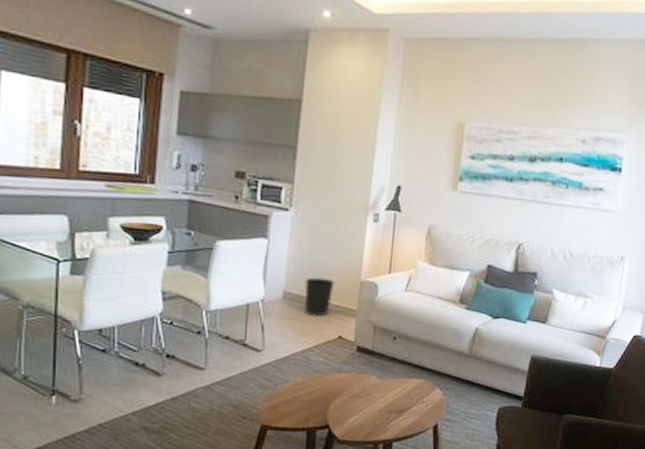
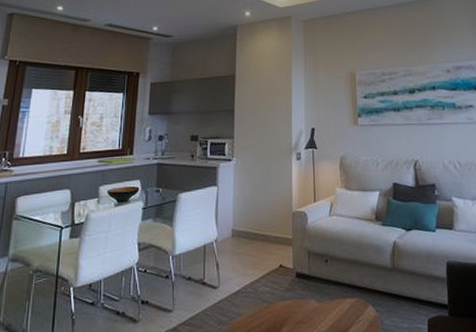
wastebasket: present [304,277,335,317] -> none [248,213,272,250]

